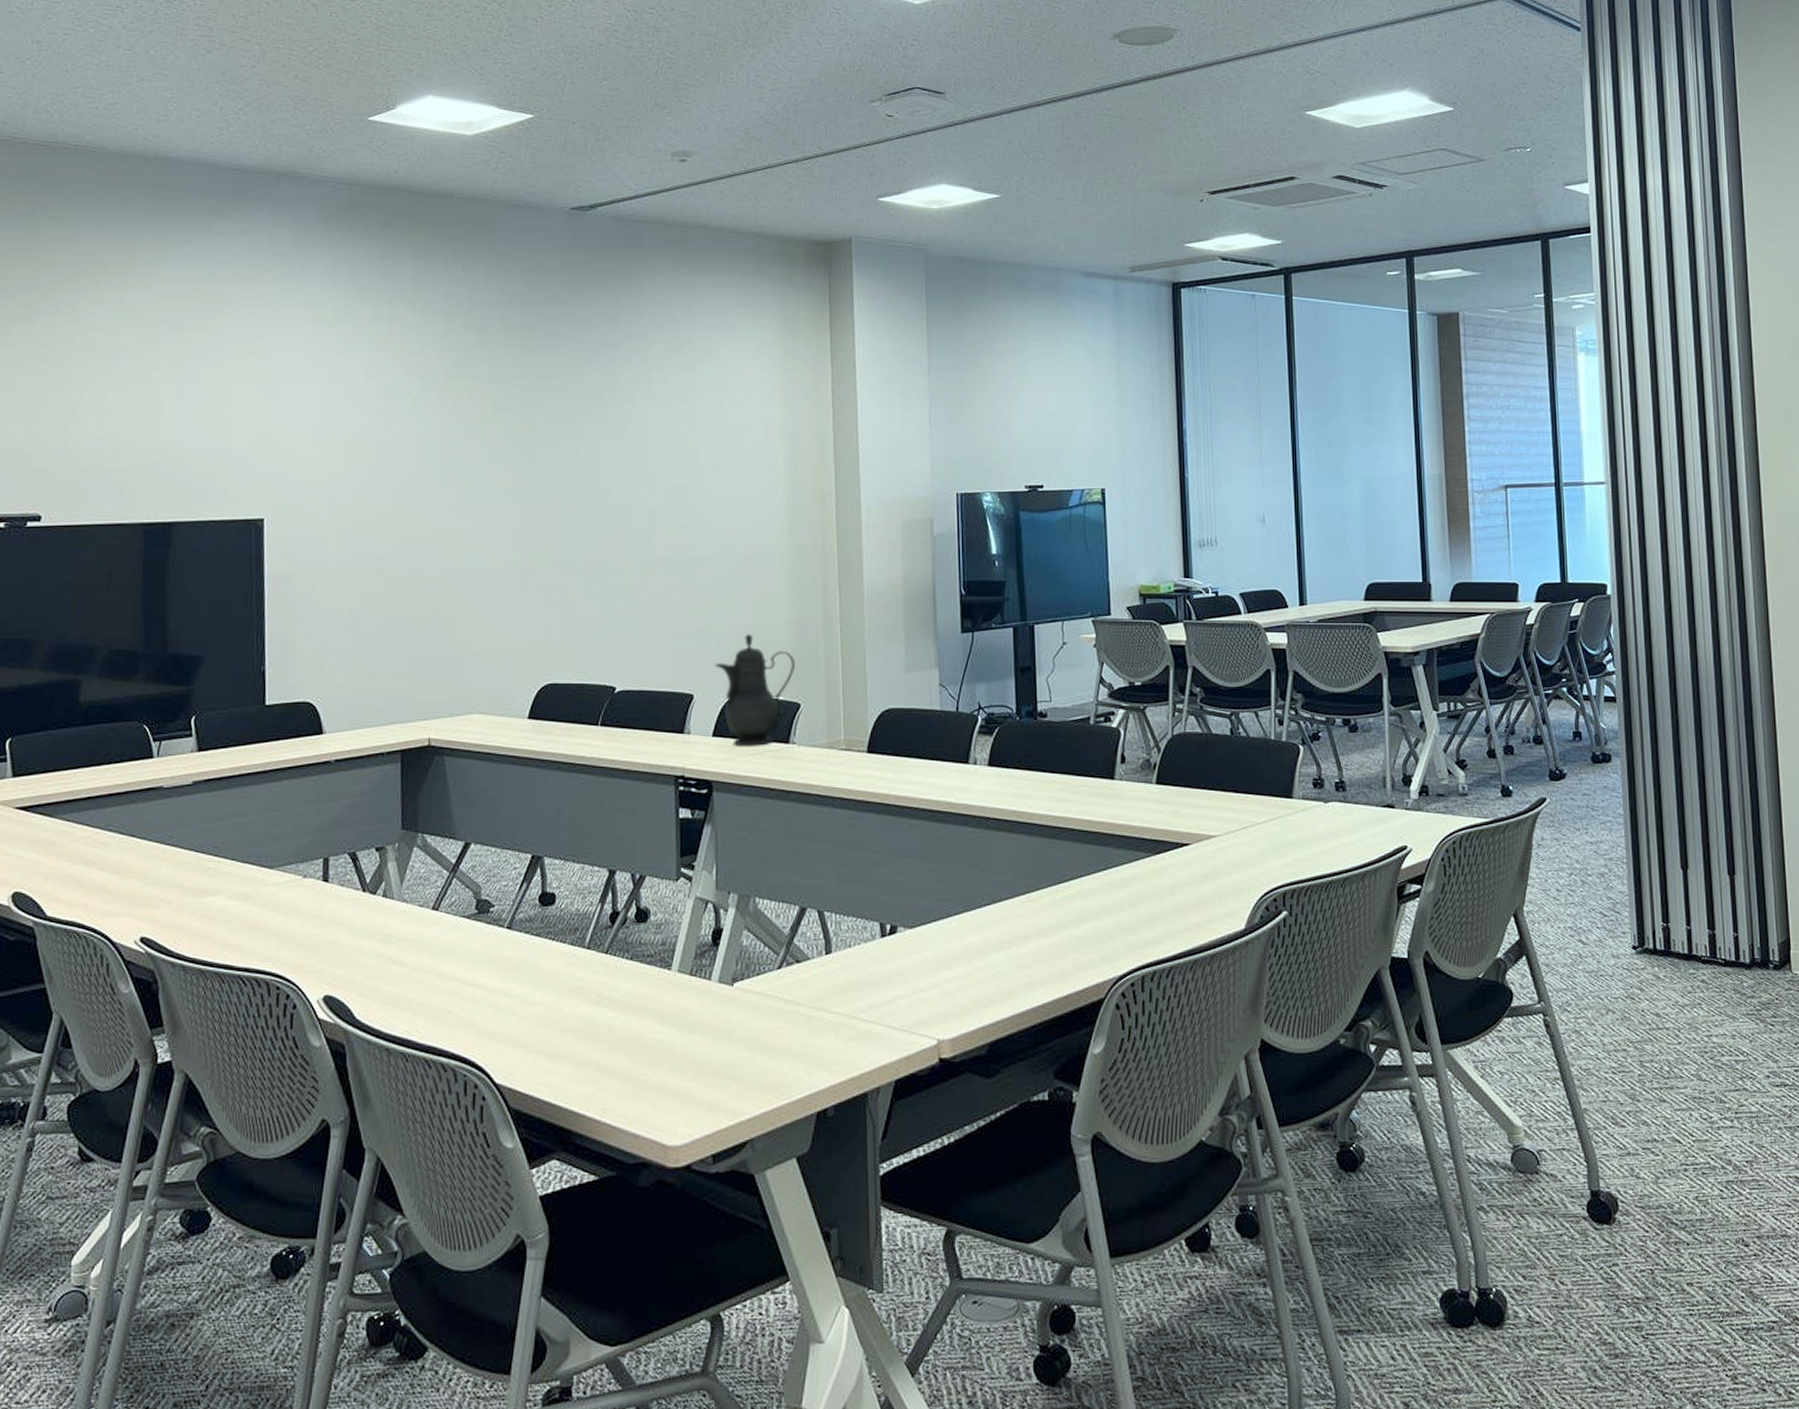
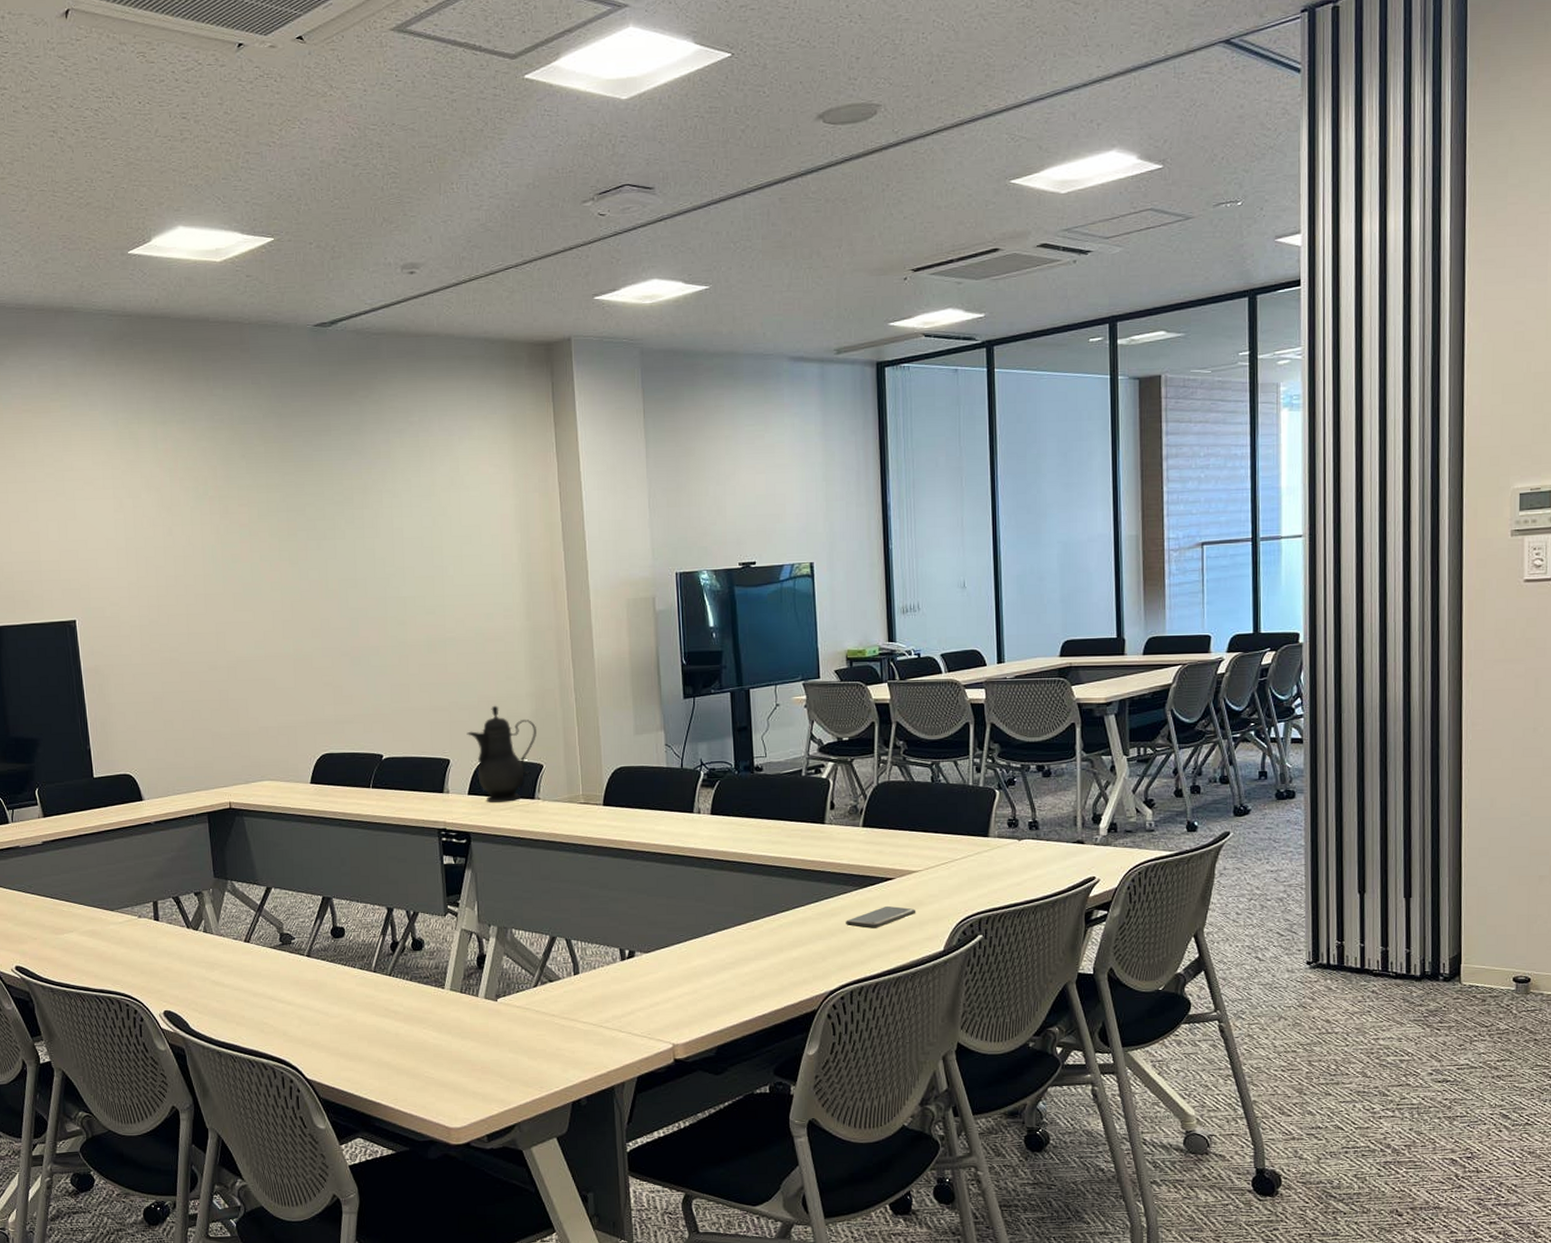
smartphone: none [1137,877,1215,902] -> present [846,906,916,929]

